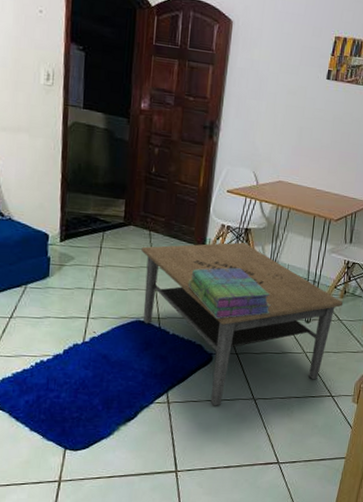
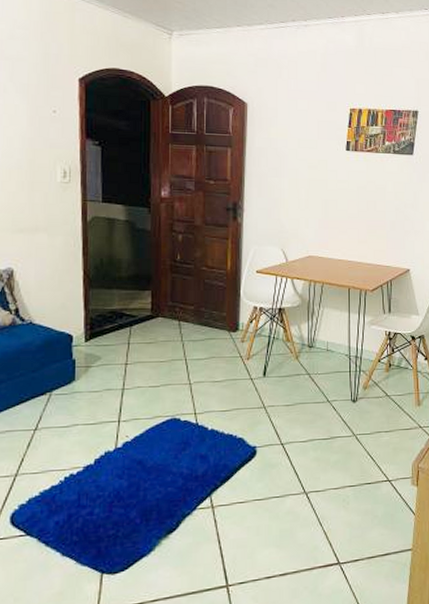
coffee table: present [141,242,343,406] -> none [172,324,389,506]
stack of books: present [187,268,271,319] -> none [223,351,313,408]

